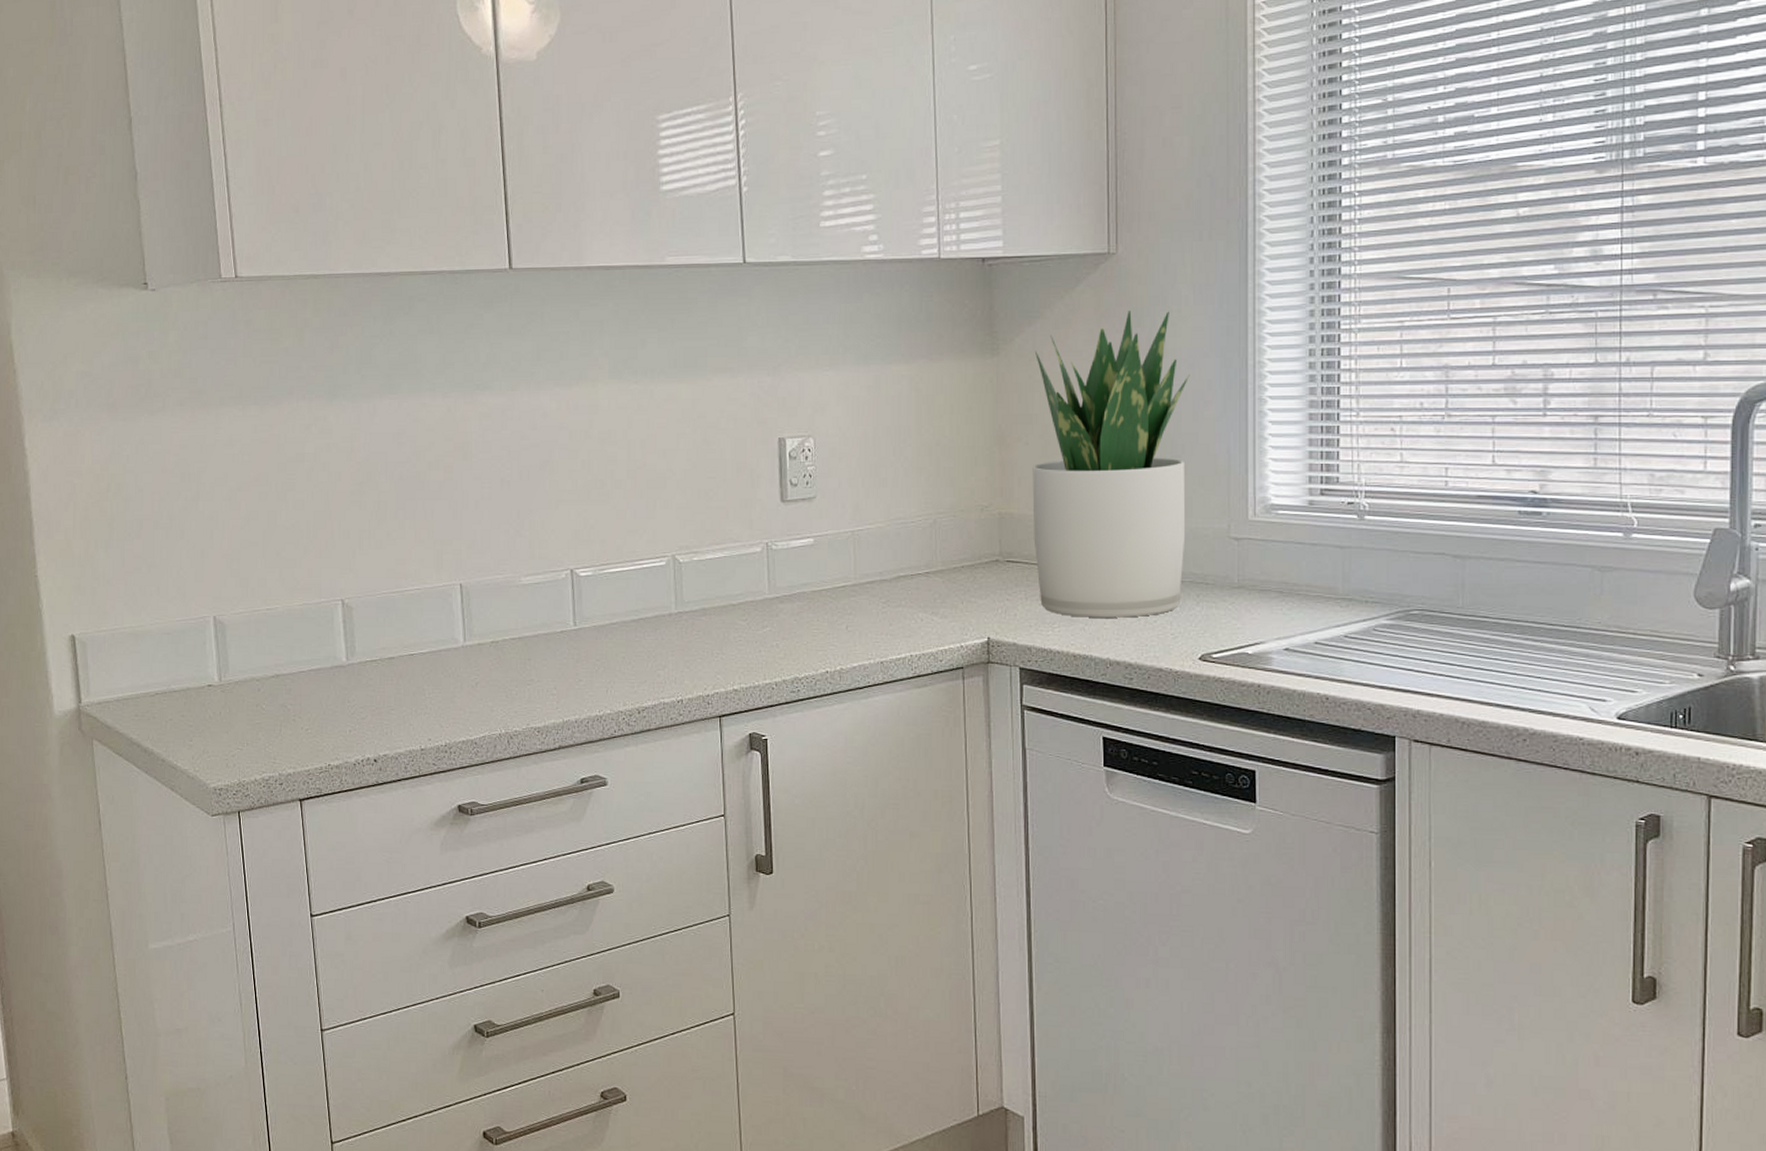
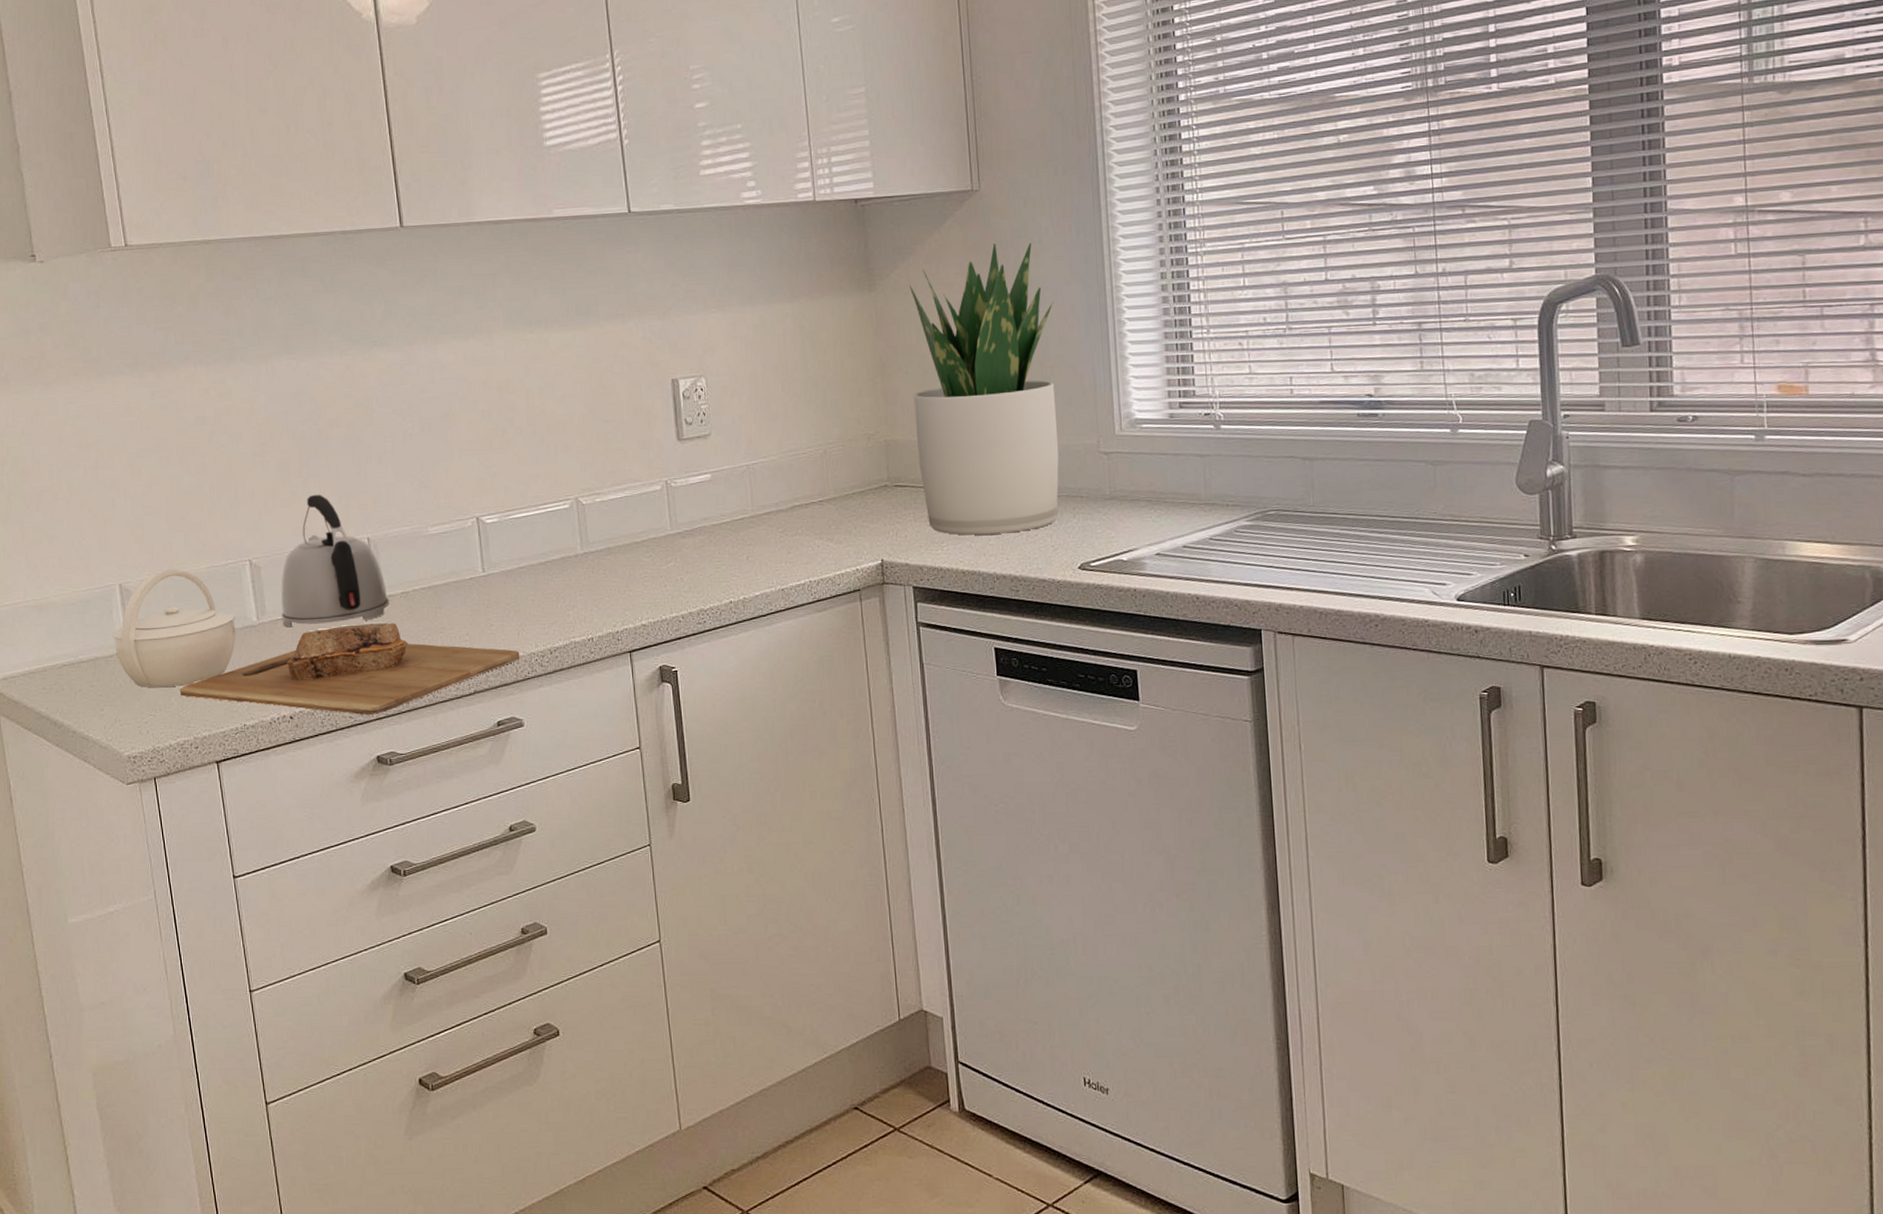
teapot: none [204,604,325,722] -> present [111,569,236,688]
cutting board: none [267,671,607,764] -> present [179,623,520,716]
kettle: none [371,537,479,670] -> present [281,494,389,628]

